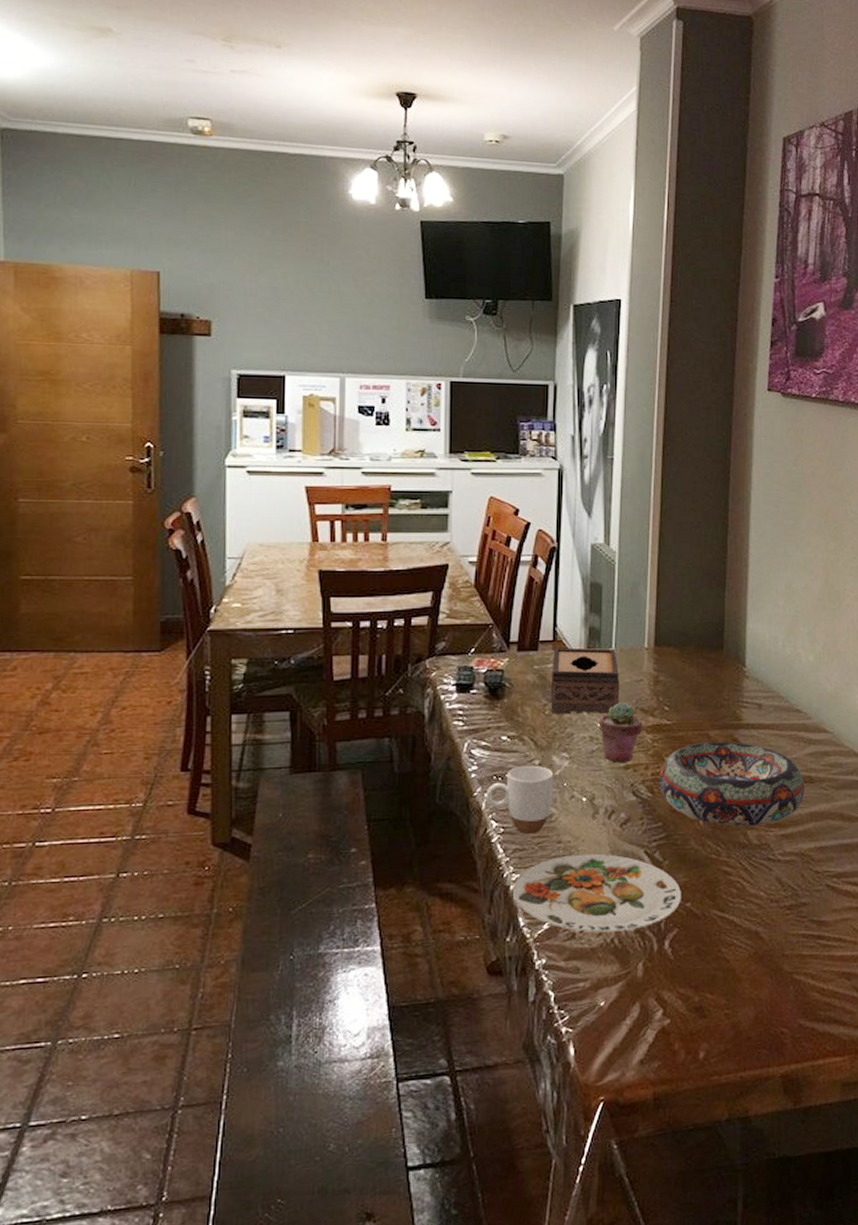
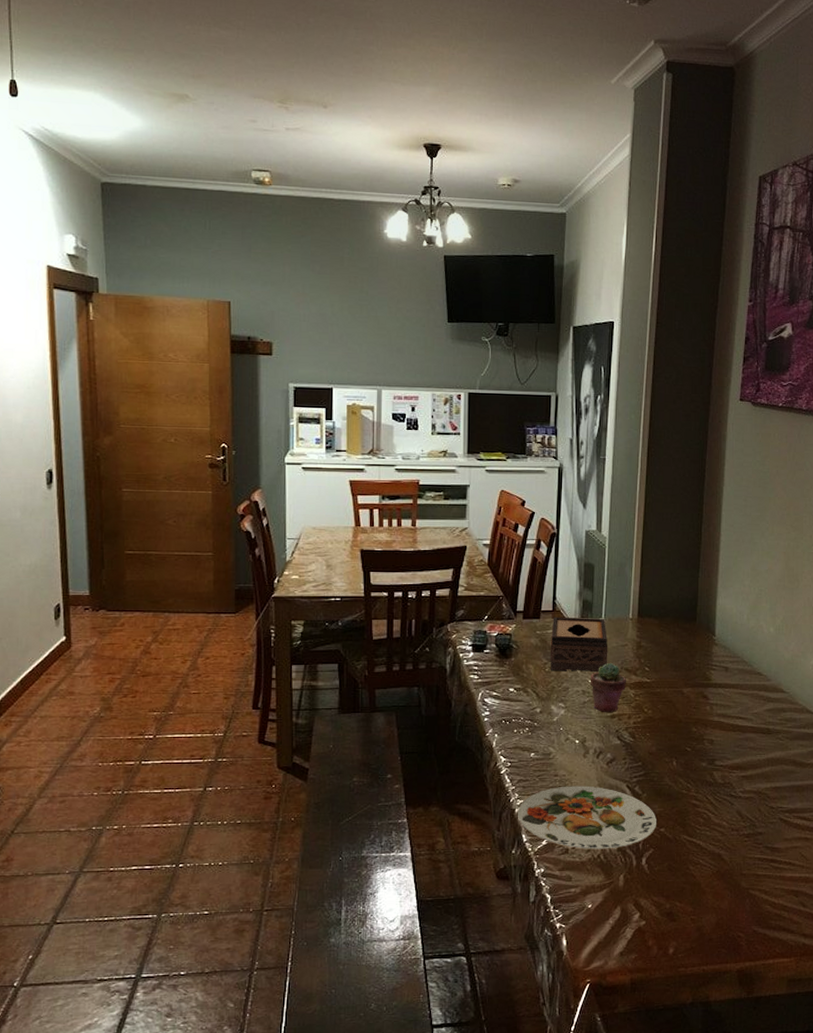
mug: present [486,765,554,835] -> none [496,712,552,769]
decorative bowl: present [659,742,805,827] -> none [640,698,763,768]

